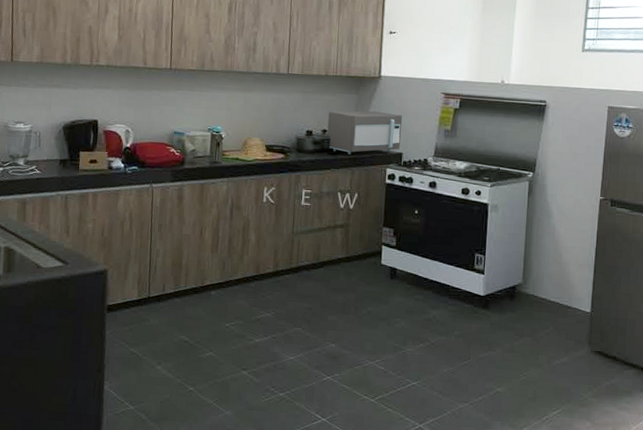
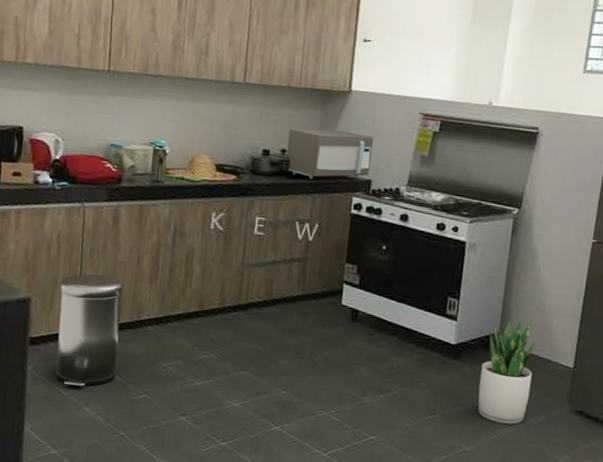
pedal bin: none [131,246,188,348] -> present [55,274,123,387]
planter: none [507,271,556,366] -> present [477,320,536,424]

